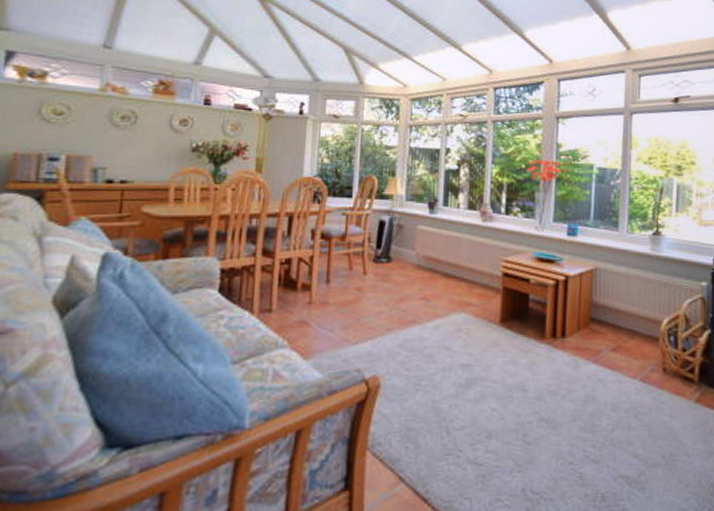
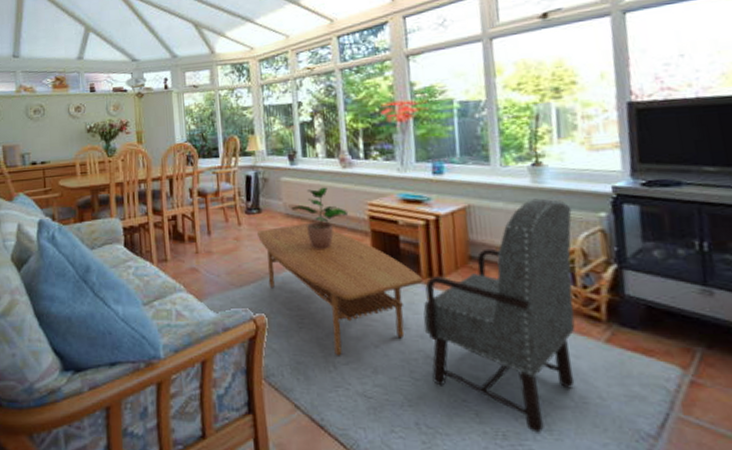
coffee table: none [383,277,546,421] -> present [257,224,423,356]
potted plant: none [423,239,483,306] -> present [290,187,349,250]
armchair: none [542,265,680,492] -> present [423,198,576,433]

